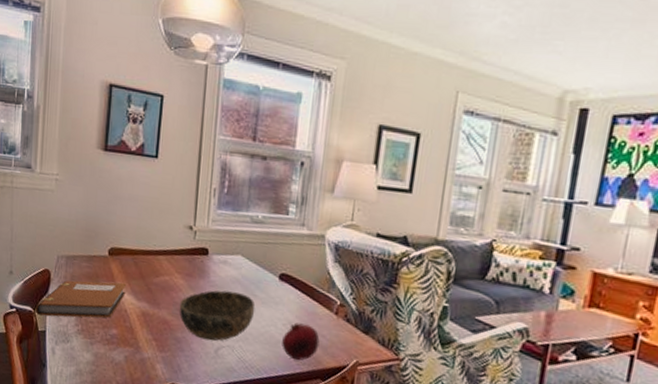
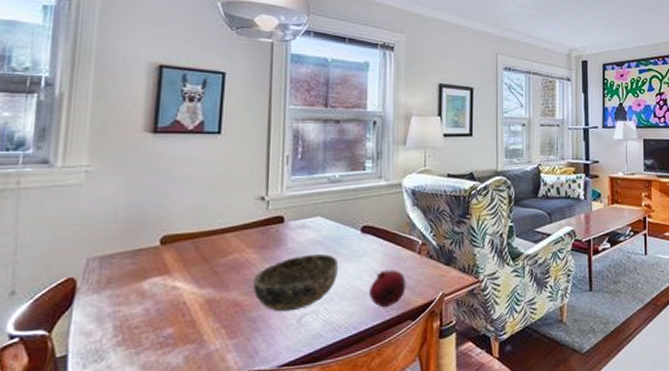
notebook: present [35,280,127,318] -> none [50,272,186,337]

